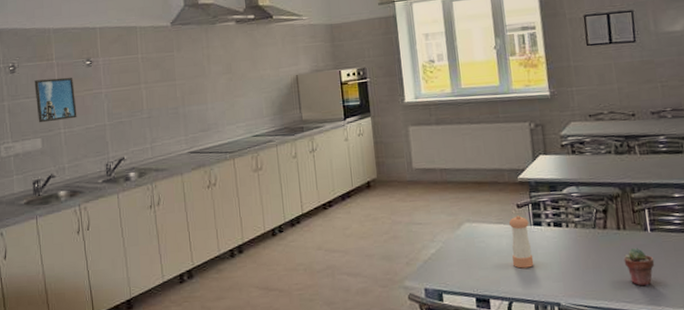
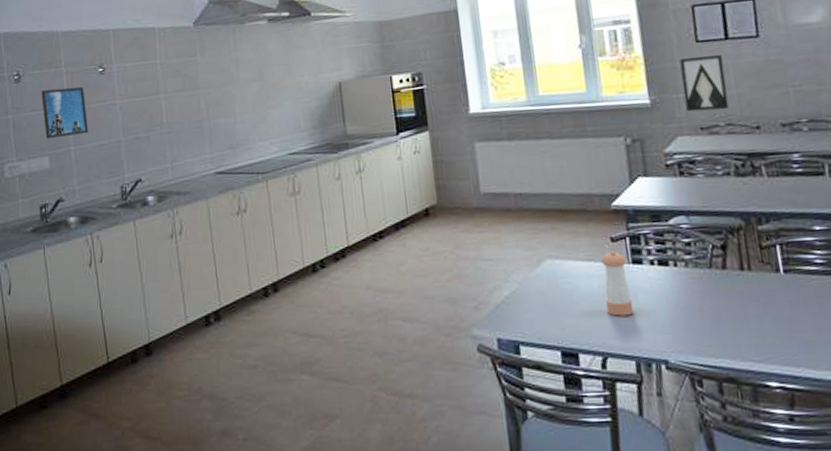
wall art: none [574,56,611,102] -> present [680,55,729,112]
potted succulent: present [623,248,655,286] -> none [749,294,791,342]

